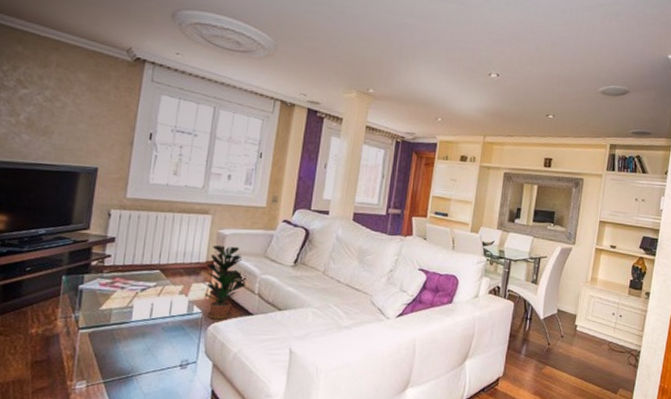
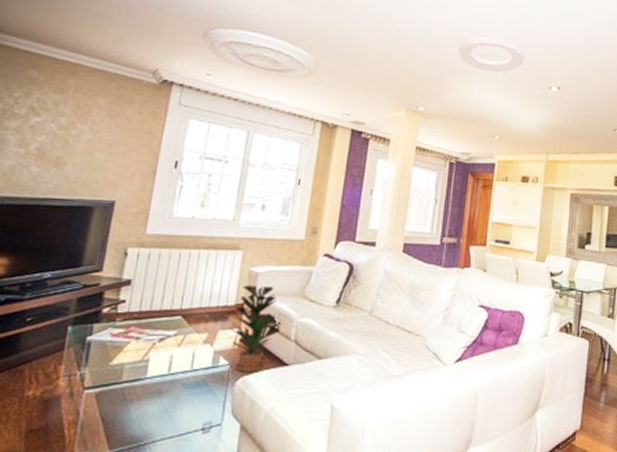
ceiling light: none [406,24,469,59] -> present [458,37,526,73]

